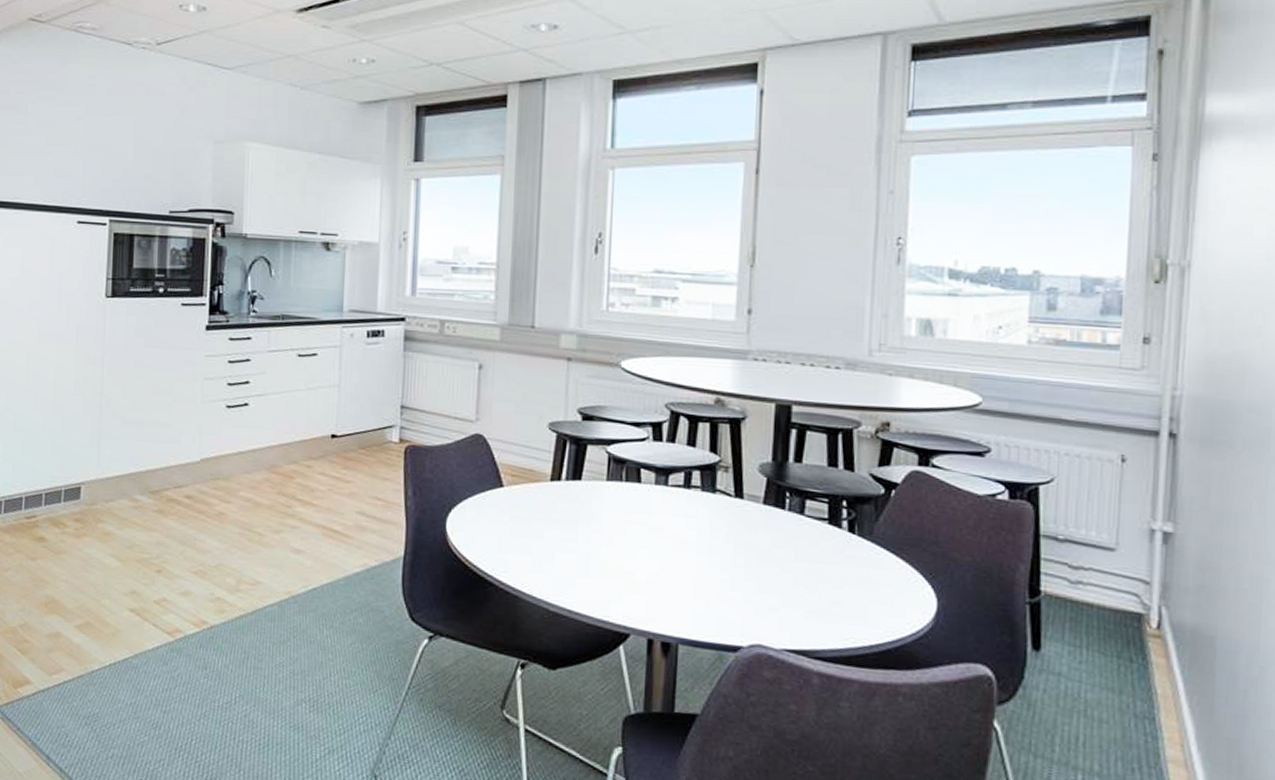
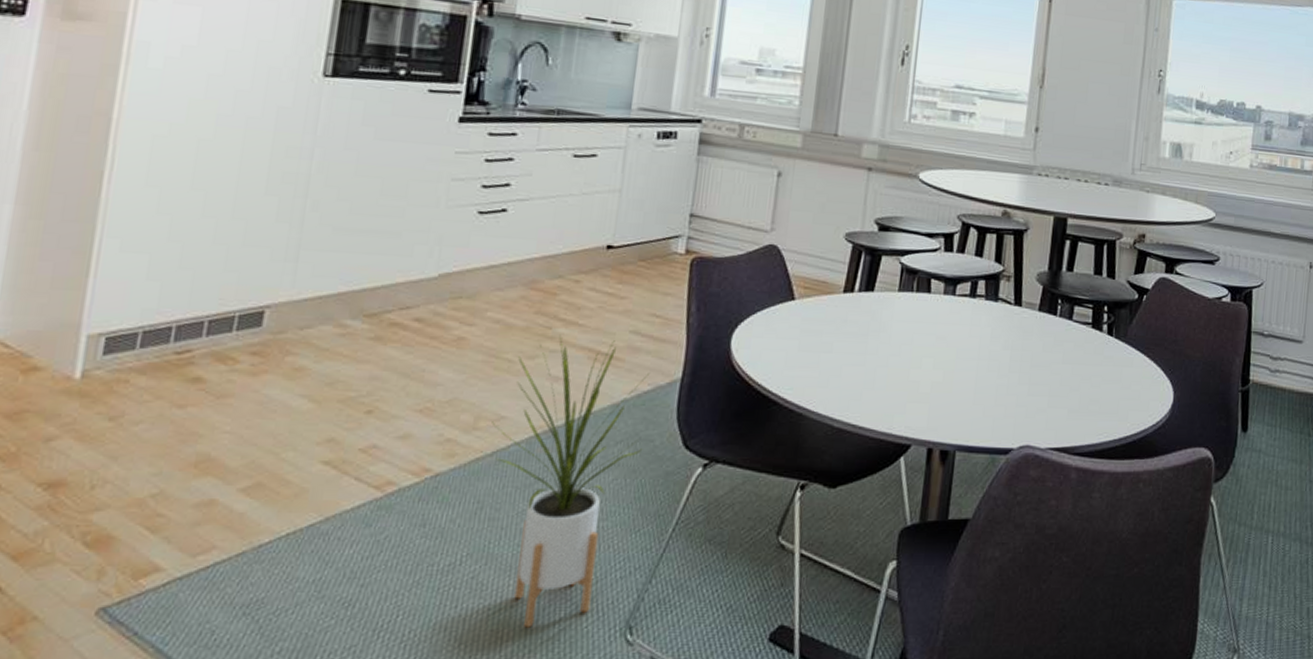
house plant: none [250,513,377,764] -> present [491,335,651,628]

